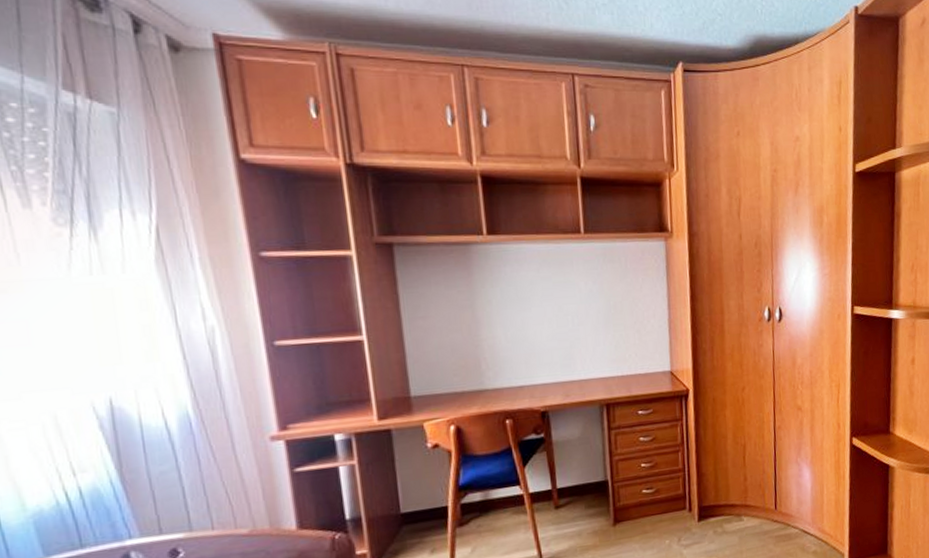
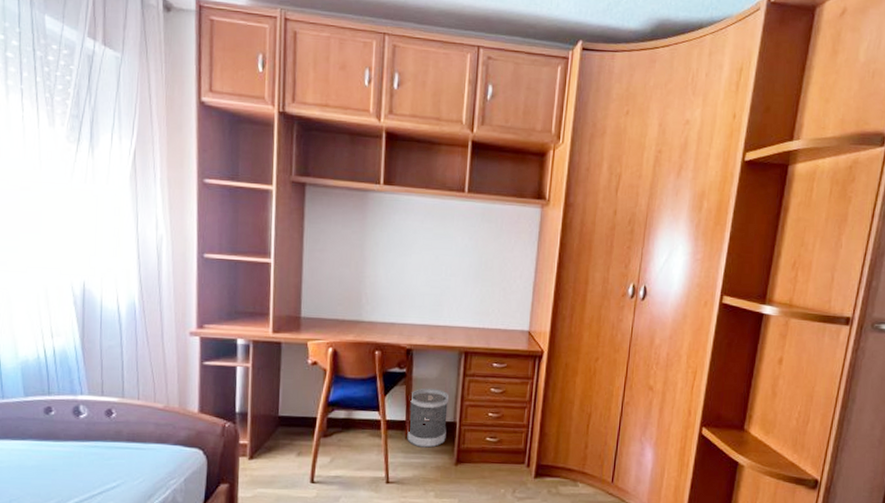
wastebasket: none [554,448,599,516] -> present [407,388,450,448]

